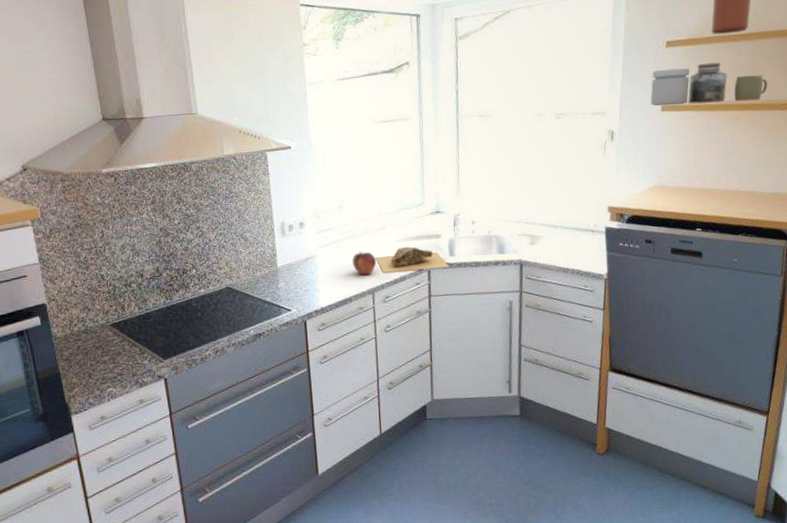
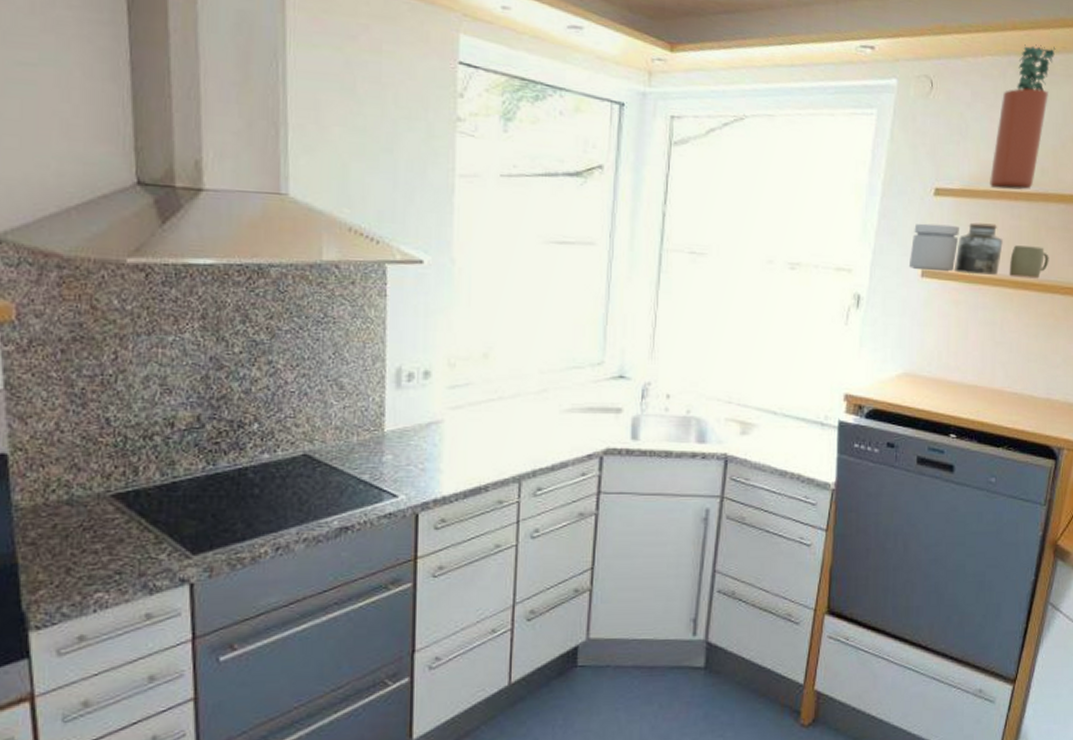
fruit: present [352,251,377,276] -> none [494,420,530,456]
mineral sample: present [375,246,449,273] -> none [528,421,630,455]

